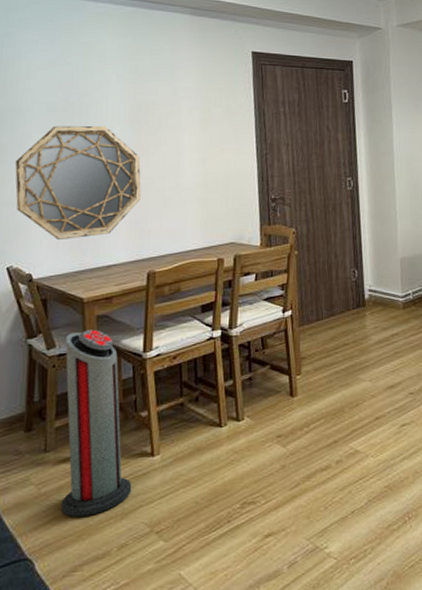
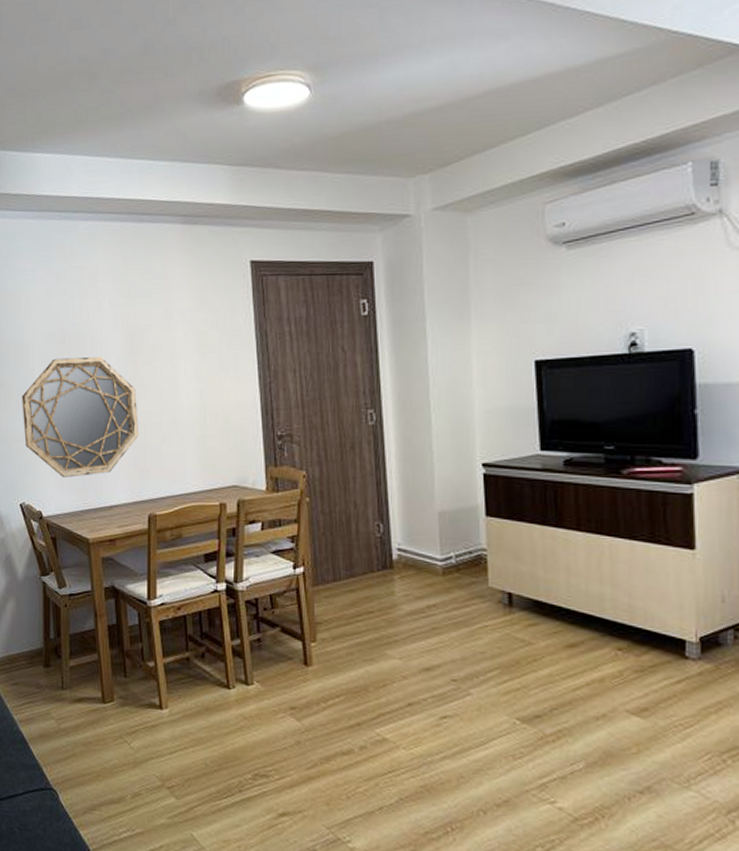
air purifier: present [60,329,132,517] -> none [74,571,142,759]

